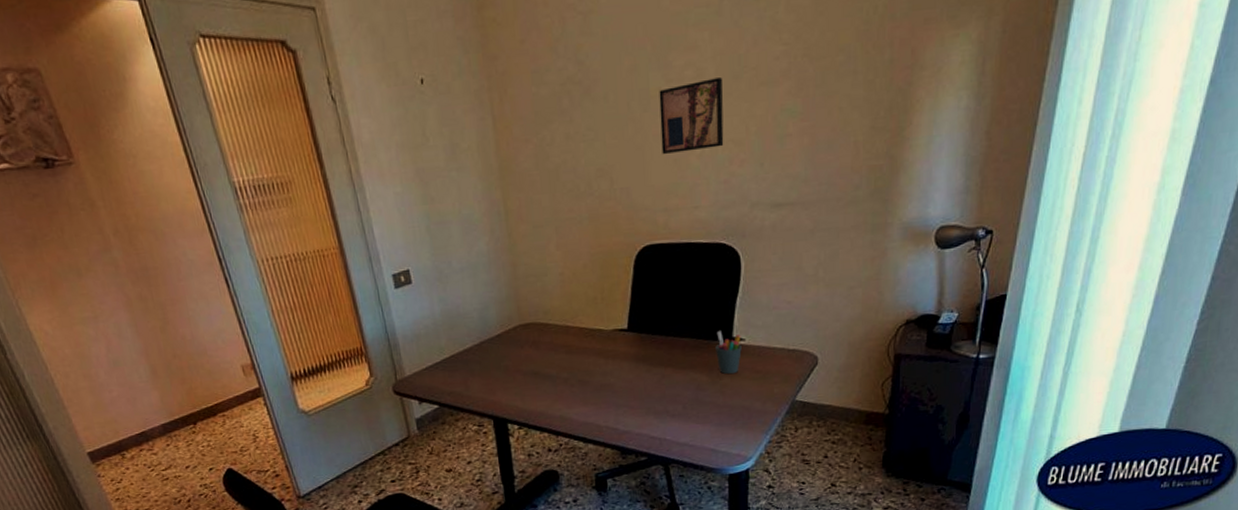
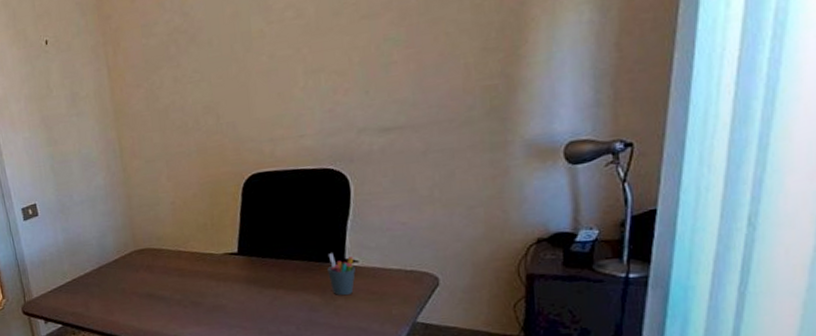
wall art: present [659,78,724,155] -> none [260,15,327,90]

